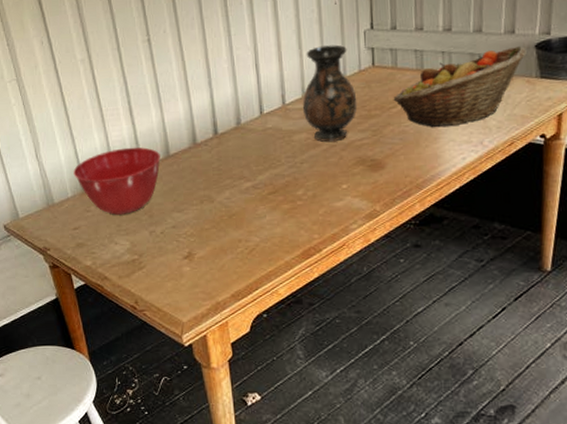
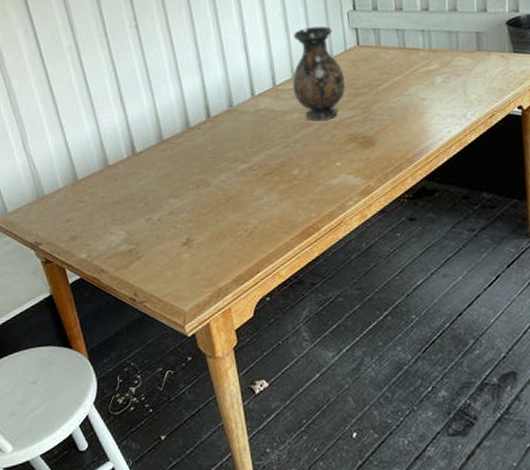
mixing bowl: present [73,147,160,215] -> none [63,133,154,204]
fruit basket: present [393,45,527,127] -> none [379,22,499,103]

